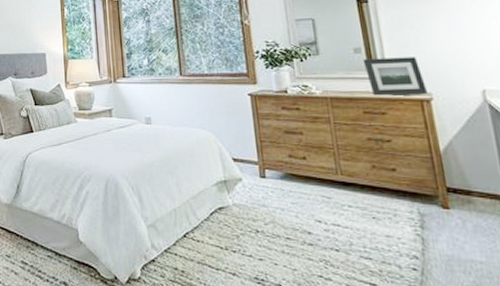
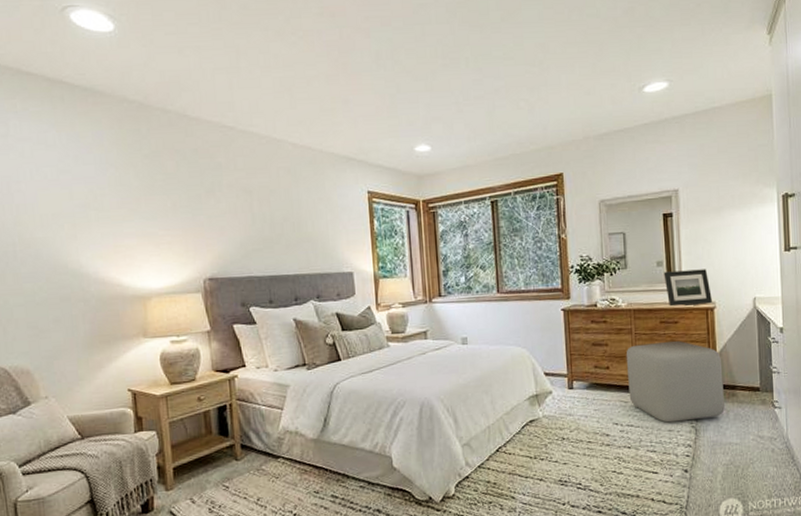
pouf: none [324,133,459,227] -> present [625,340,725,423]

